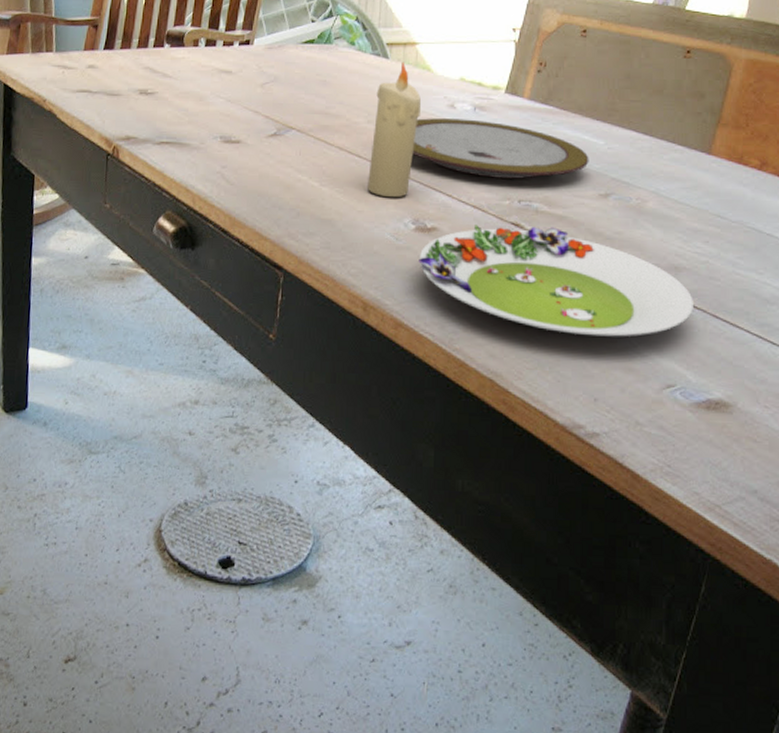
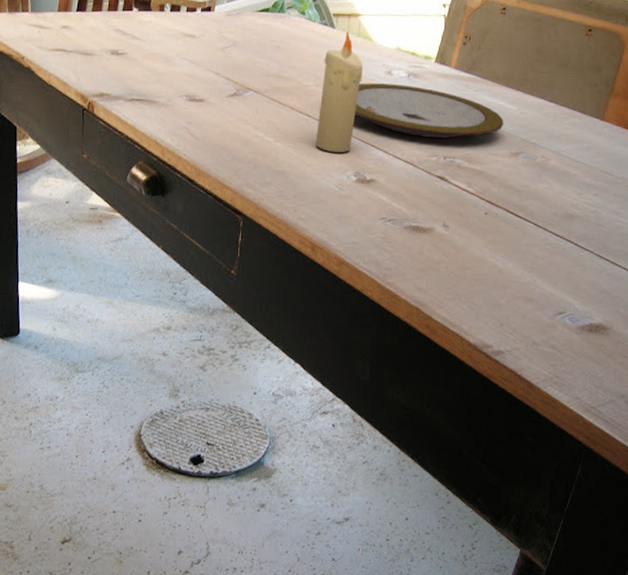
salad plate: present [418,225,693,337] -> none [359,177,583,273]

